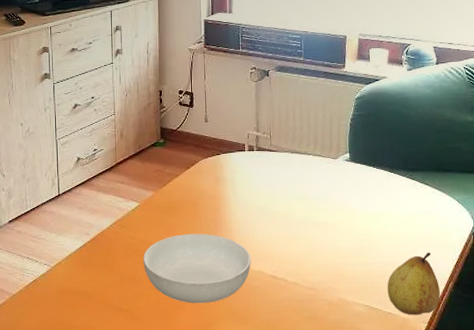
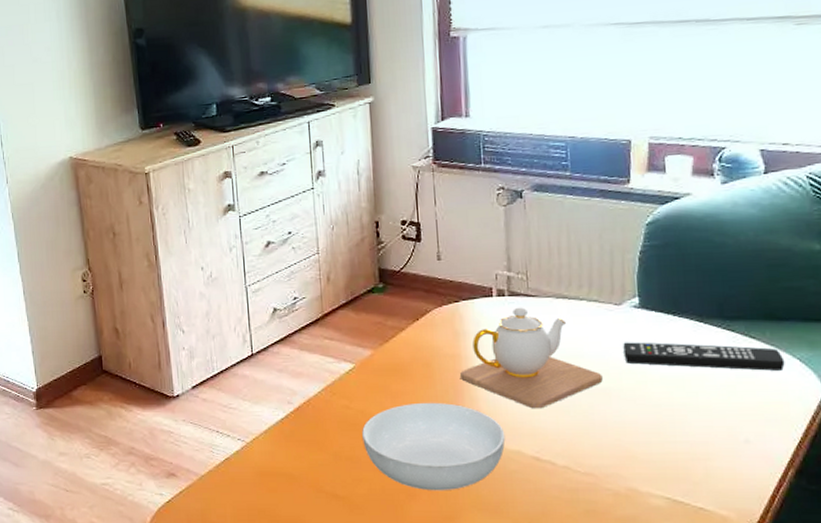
teapot: none [219,159,323,238] -> present [460,307,603,409]
remote control: none [338,187,448,209] -> present [623,342,785,371]
fruit: present [387,252,440,315] -> none [696,428,775,512]

